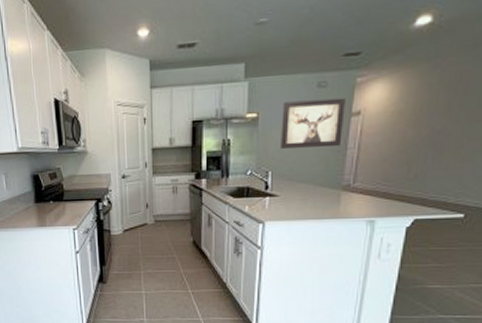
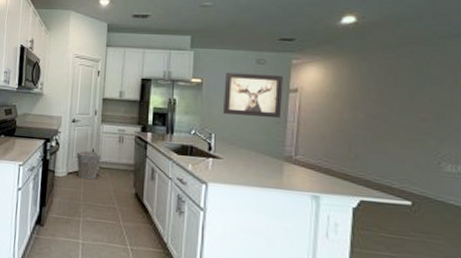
waste bin: none [130,205,156,234] -> present [76,150,102,180]

